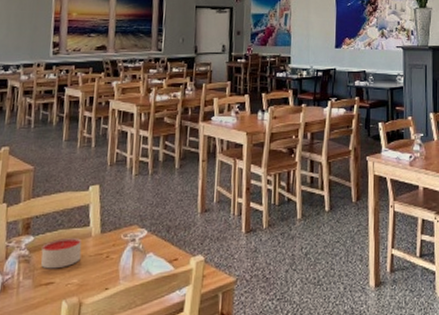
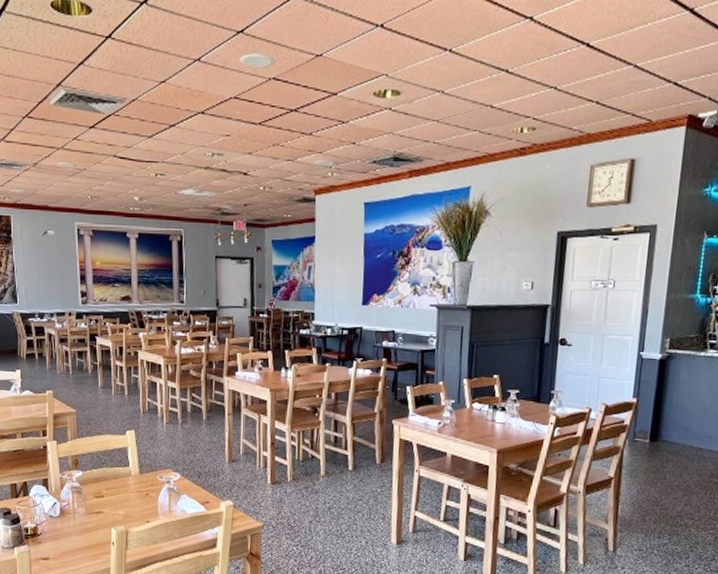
candle: present [40,238,82,269] -> none [90,475,124,501]

